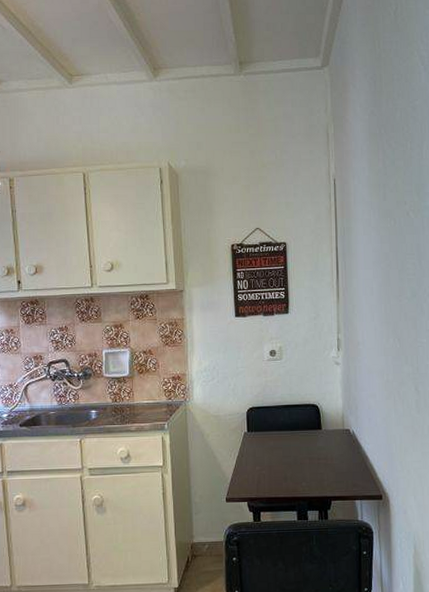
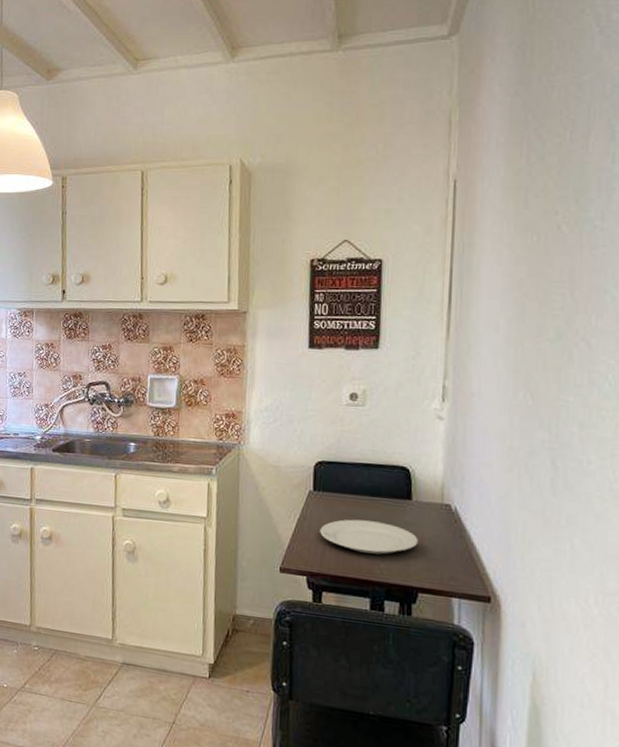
plate: none [255,450,328,476] -> present [320,519,418,555]

